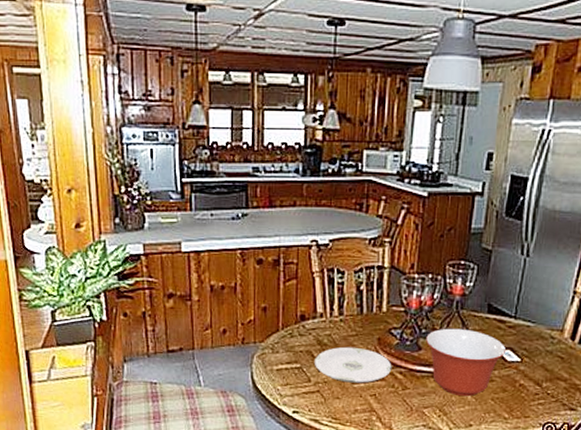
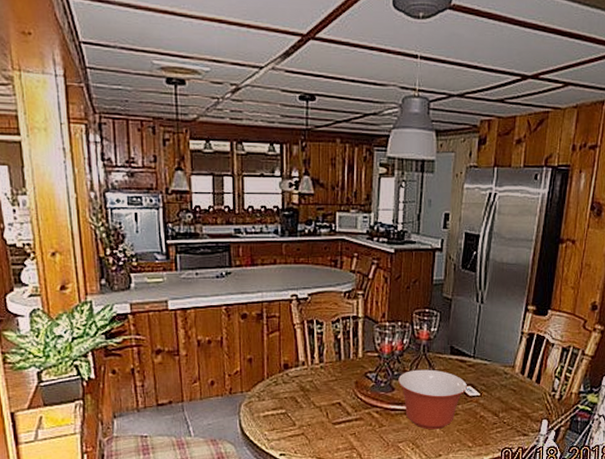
plate: present [315,346,392,383] -> none [299,391,369,424]

